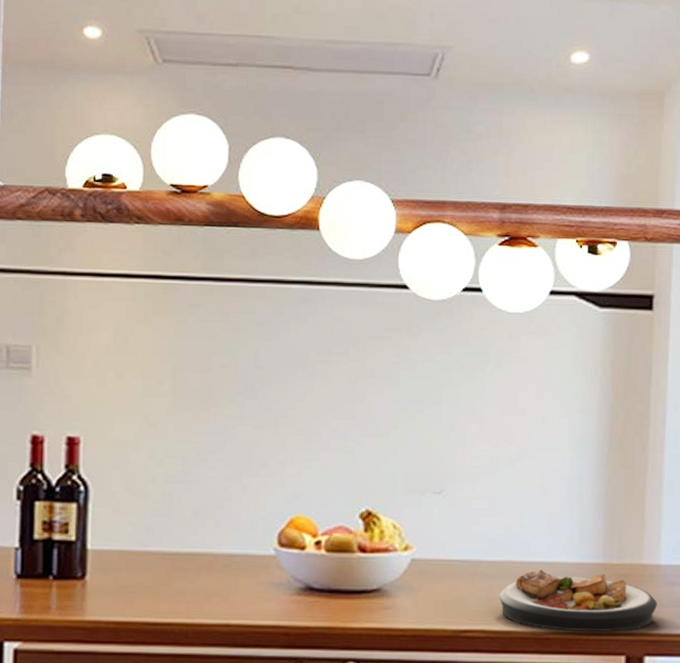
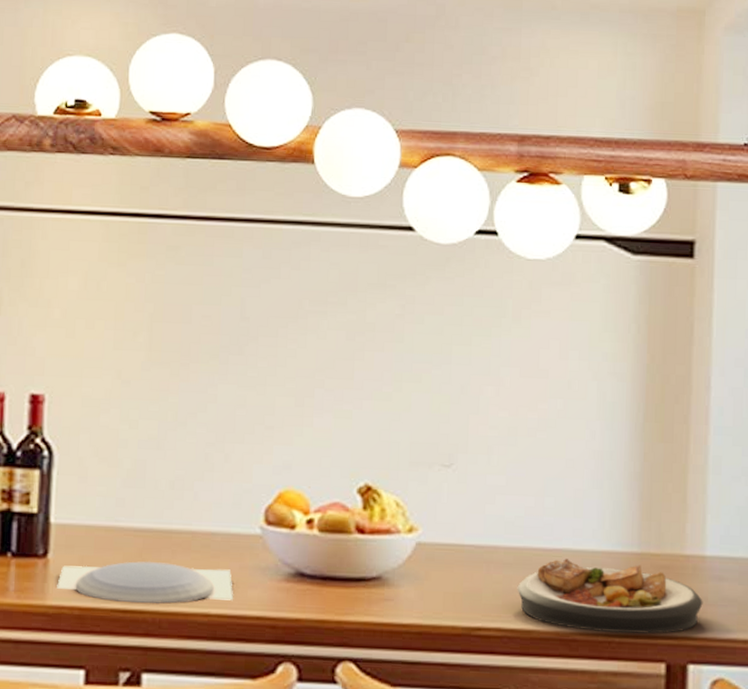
plate: none [94,580,251,617] -> present [57,561,233,604]

